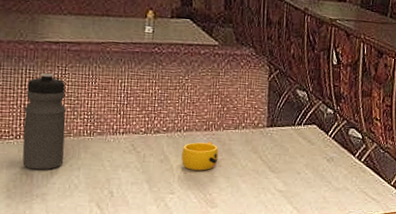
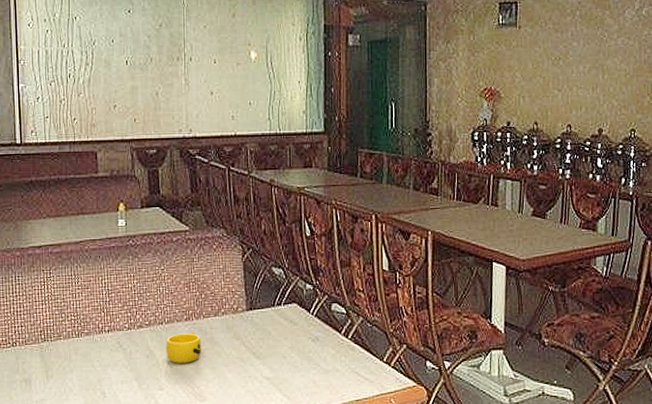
water bottle: present [22,73,66,170] -> none [17,278,57,376]

